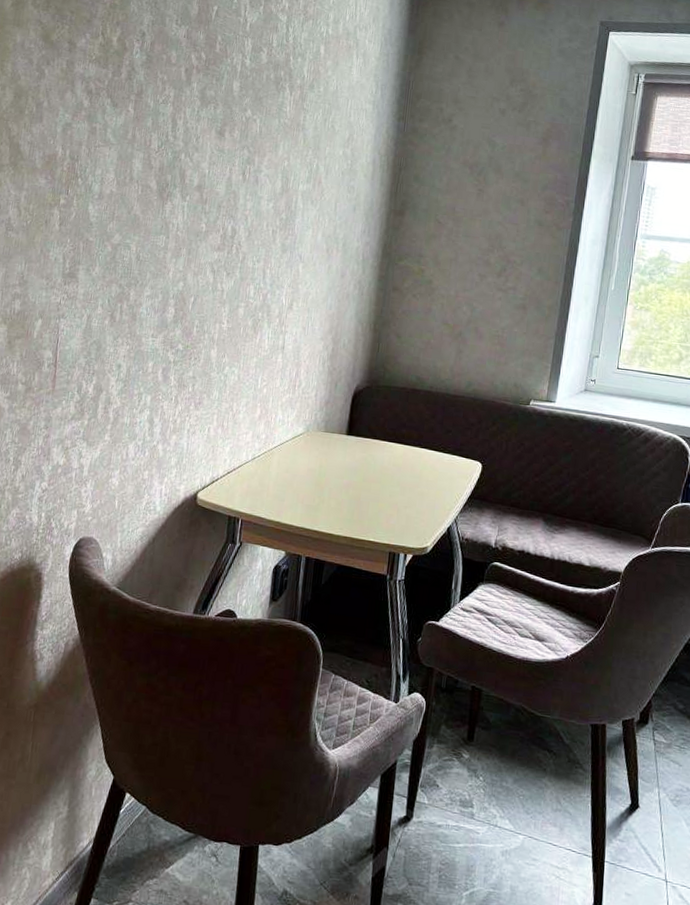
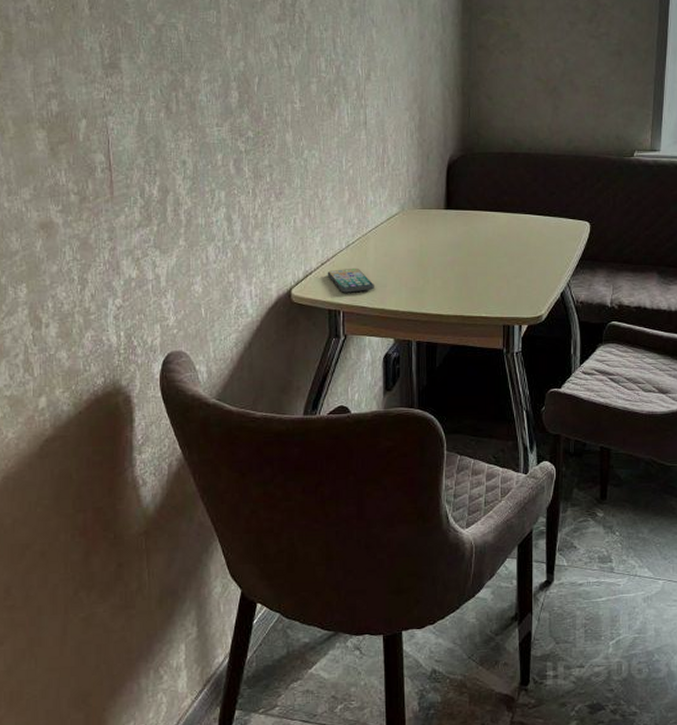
smartphone: none [231,479,274,503] -> present [327,267,375,293]

